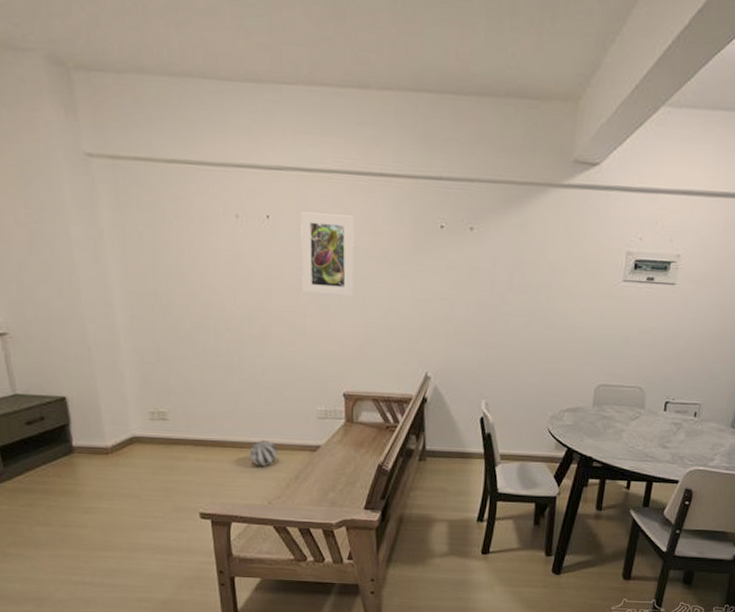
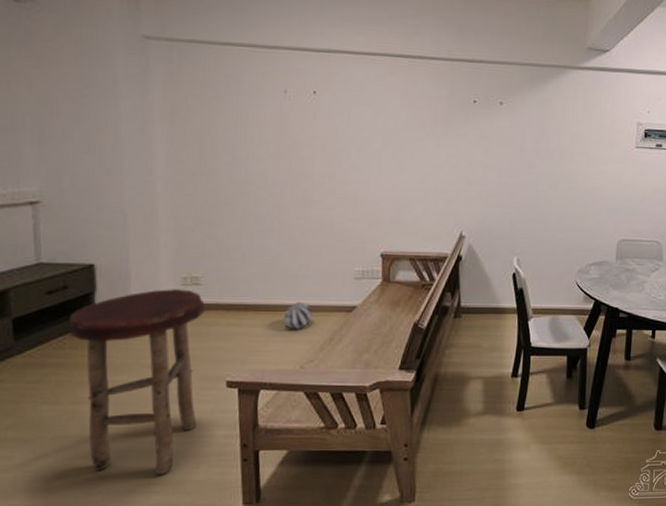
stool: none [49,423,176,594] -> present [68,289,206,476]
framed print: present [301,212,355,297] -> none [344,88,396,163]

